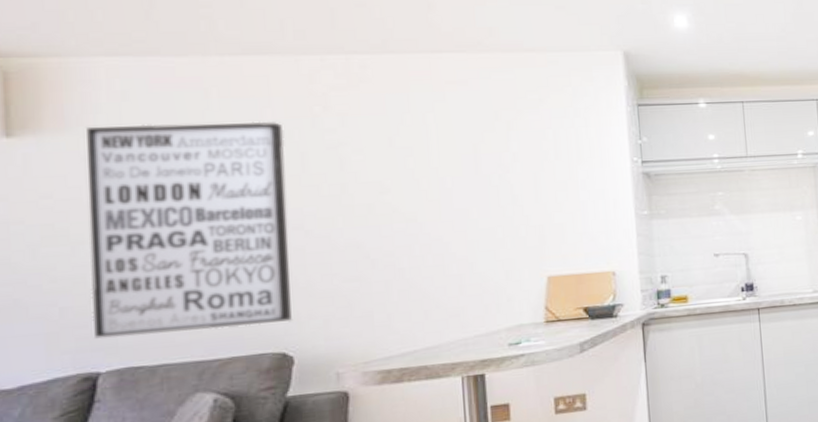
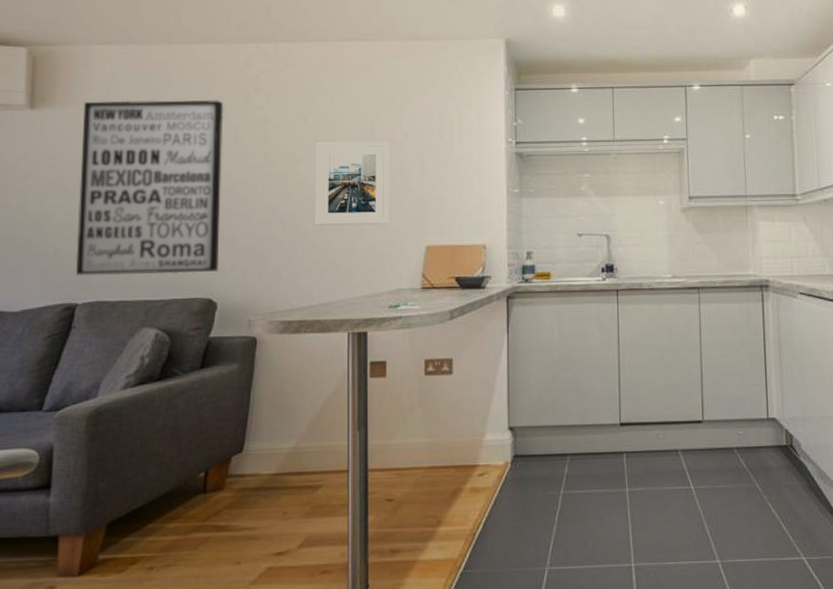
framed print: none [407,165,502,261] -> present [315,141,389,226]

